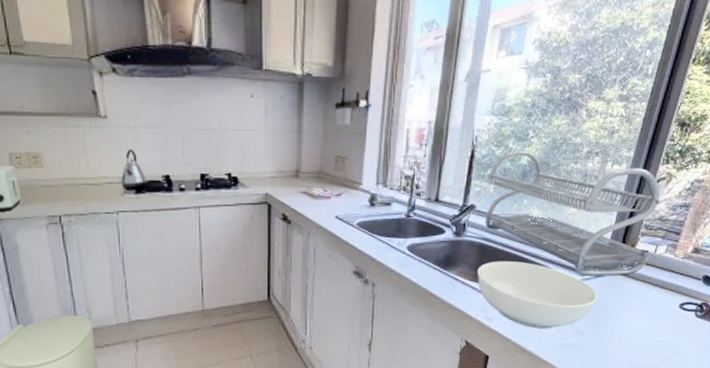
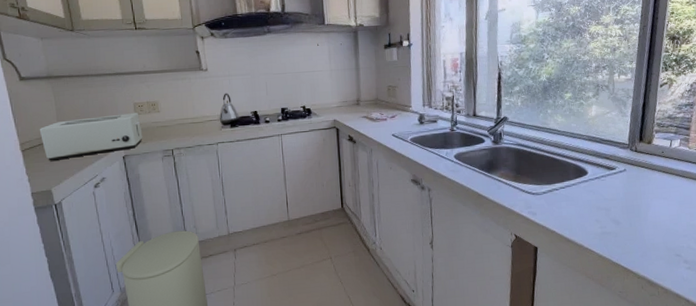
bowl: present [477,260,599,329] -> none [517,162,627,220]
dish rack: present [485,150,662,277] -> none [513,69,668,171]

